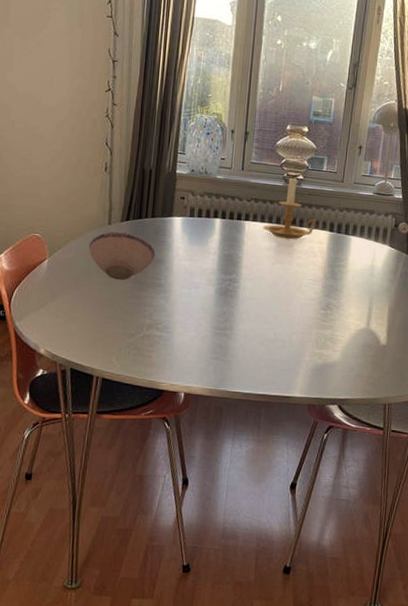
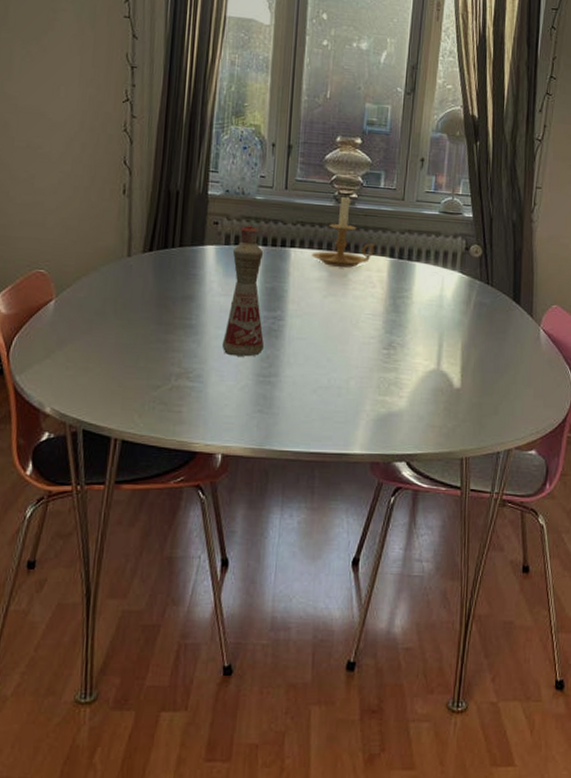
bowl: present [88,231,156,281] -> none [104,264,185,322]
bottle: none [186,200,223,313] -> present [221,224,265,357]

